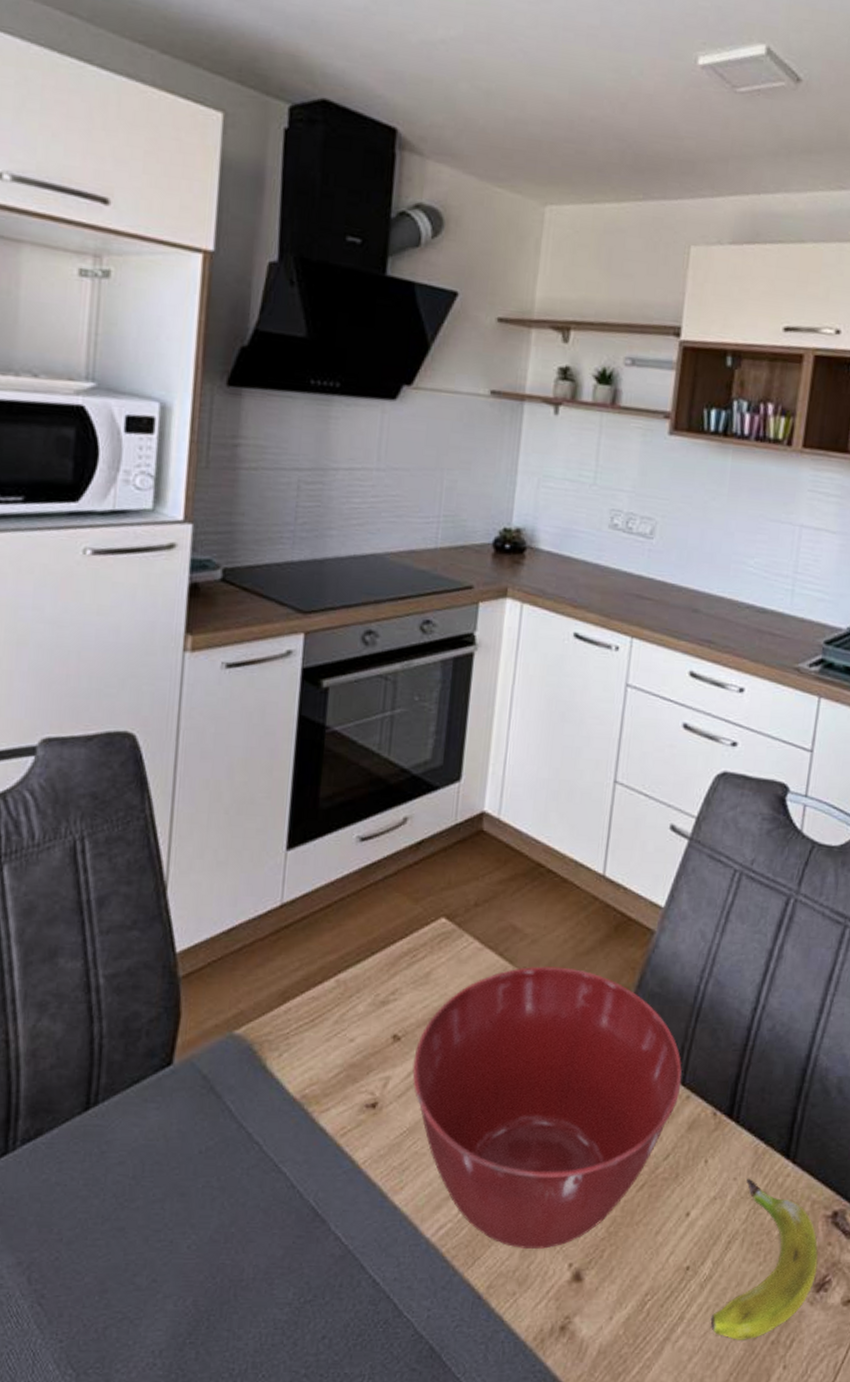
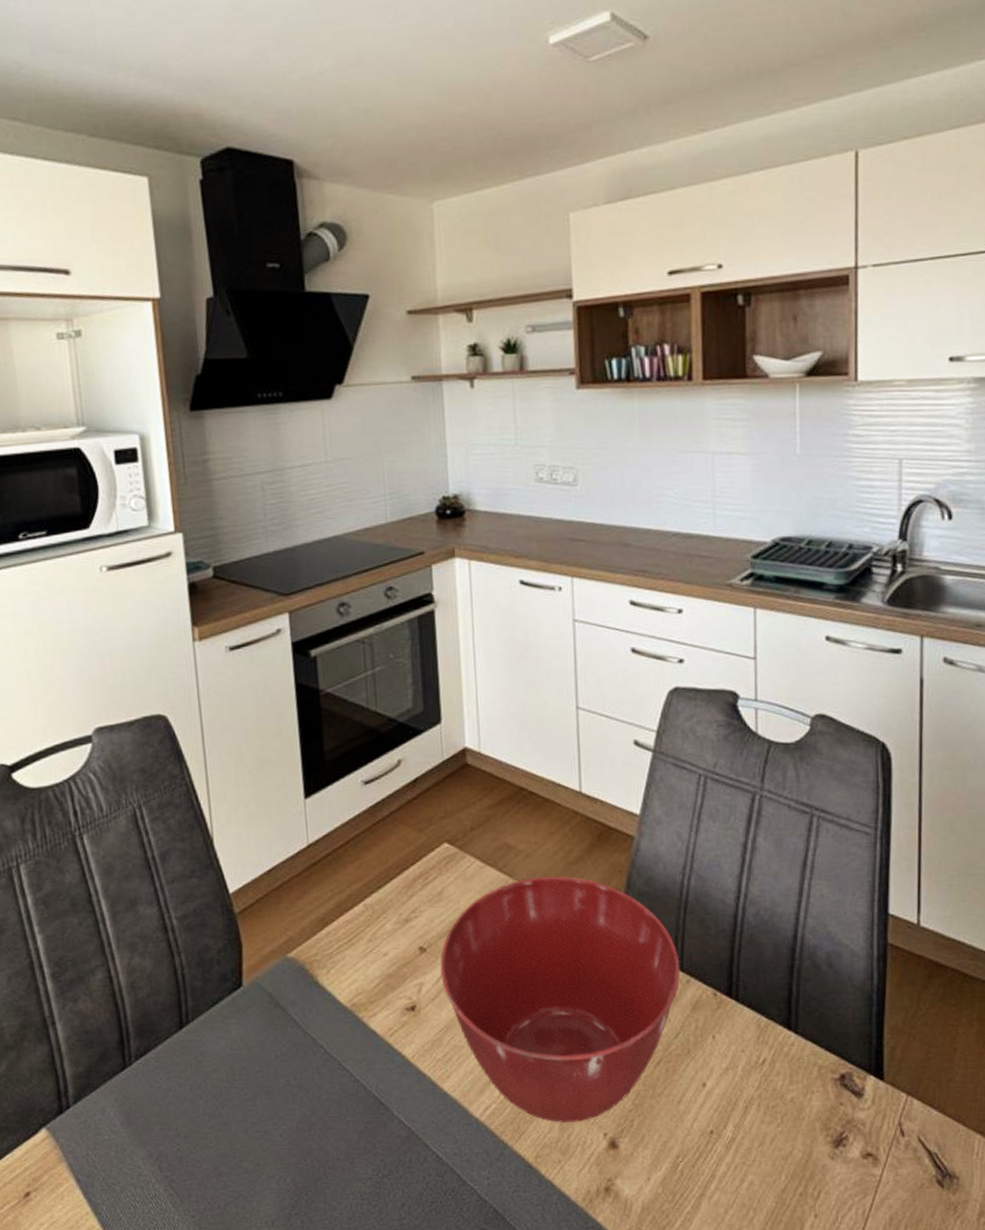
banana: present [710,1178,818,1340] -> none [740,1049,833,1194]

